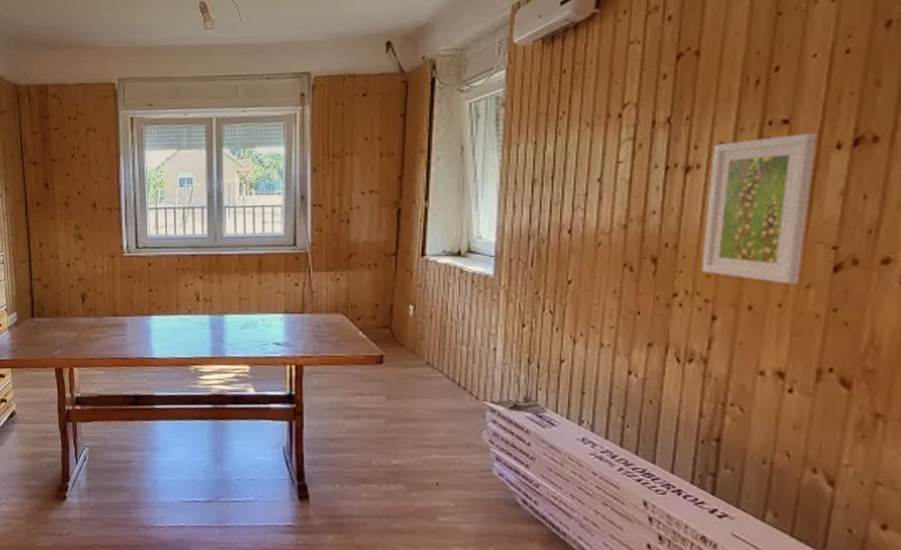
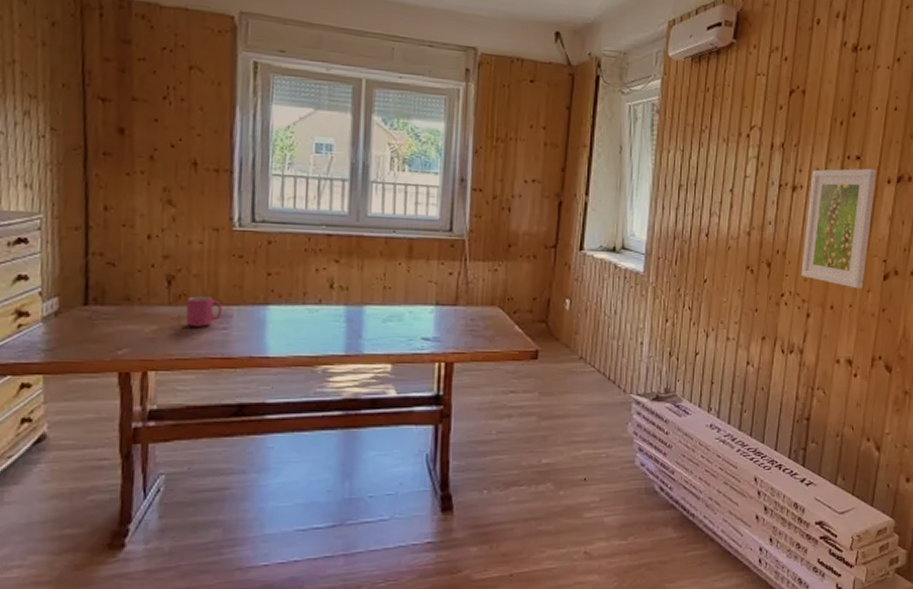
mug: none [96,310,119,334] -> present [186,296,222,327]

